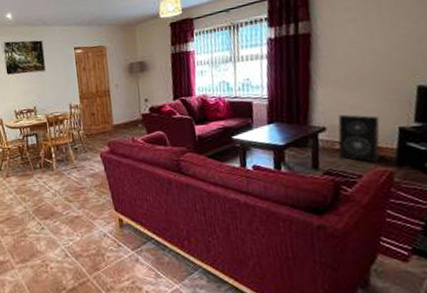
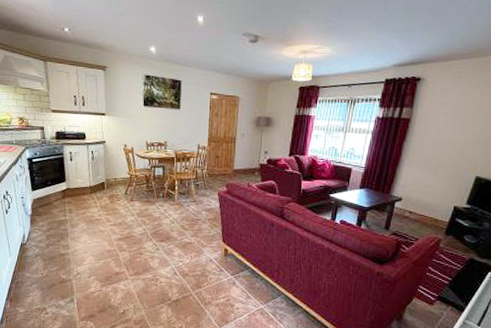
speaker: present [338,114,380,163] -> none [406,189,442,230]

